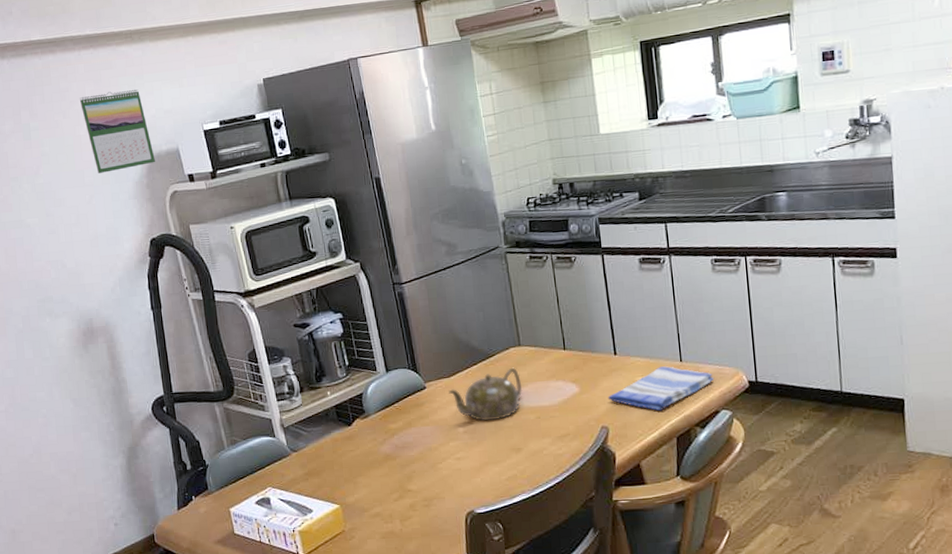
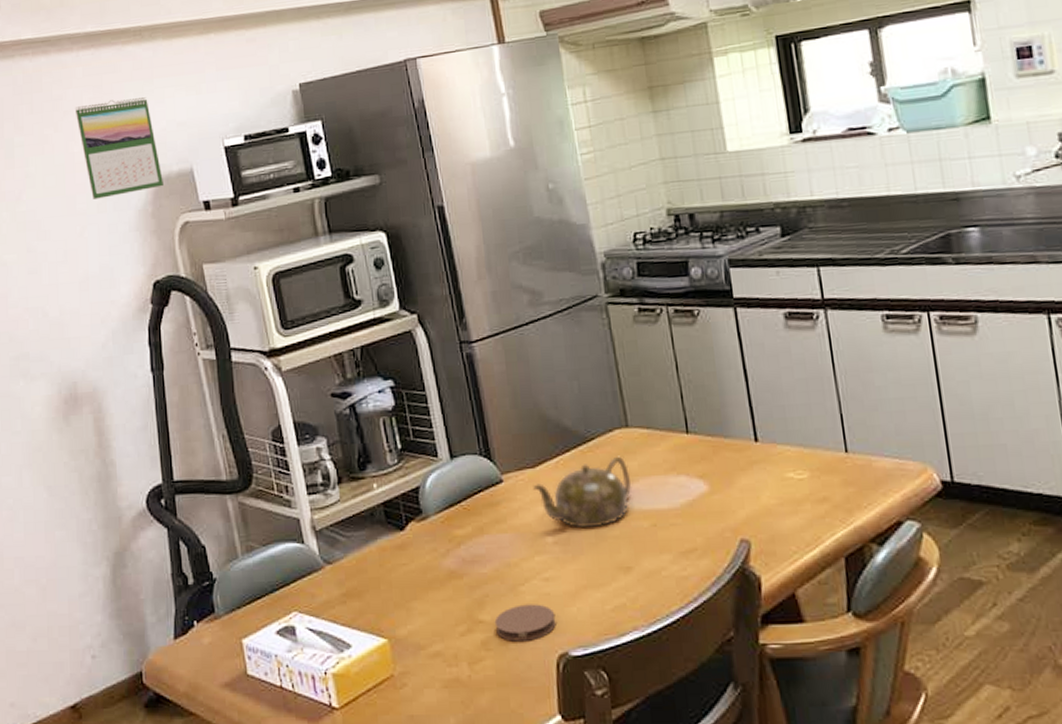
coaster: none [419,476,465,504] -> present [494,604,556,642]
dish towel: present [607,366,715,412] -> none [747,458,894,521]

